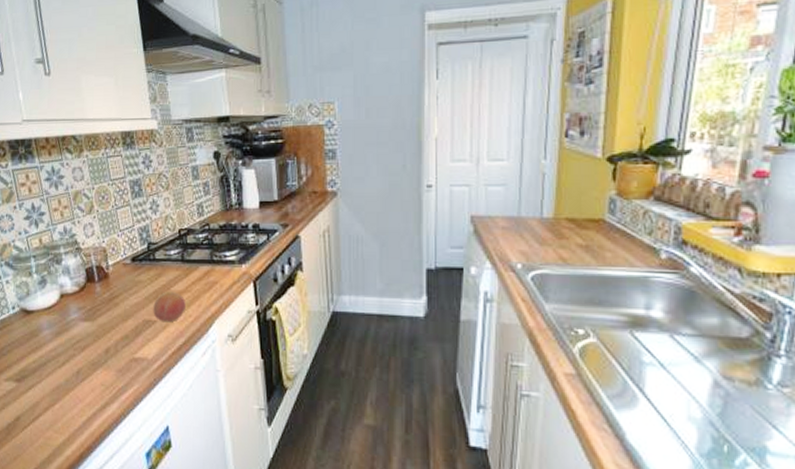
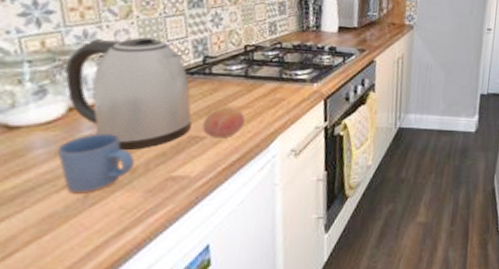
kettle: none [55,229,144,333] -> present [65,37,192,151]
mug: none [56,317,107,370] -> present [57,133,135,194]

